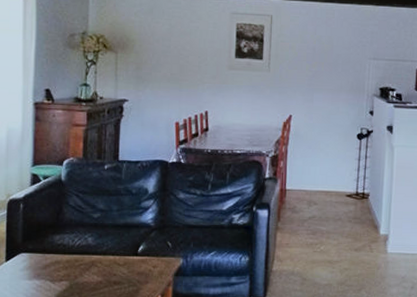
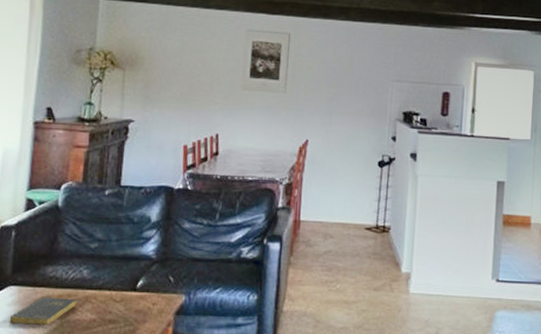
book: none [22,262,84,287] -> present [9,296,77,325]

